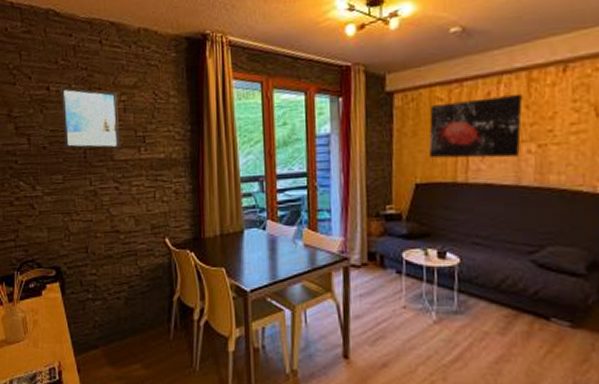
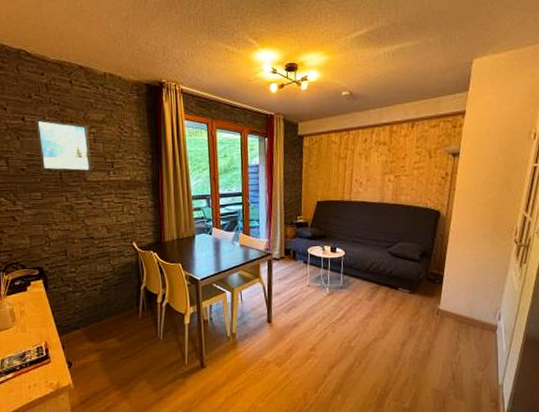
wall art: present [429,93,523,159] -> none [326,141,387,184]

